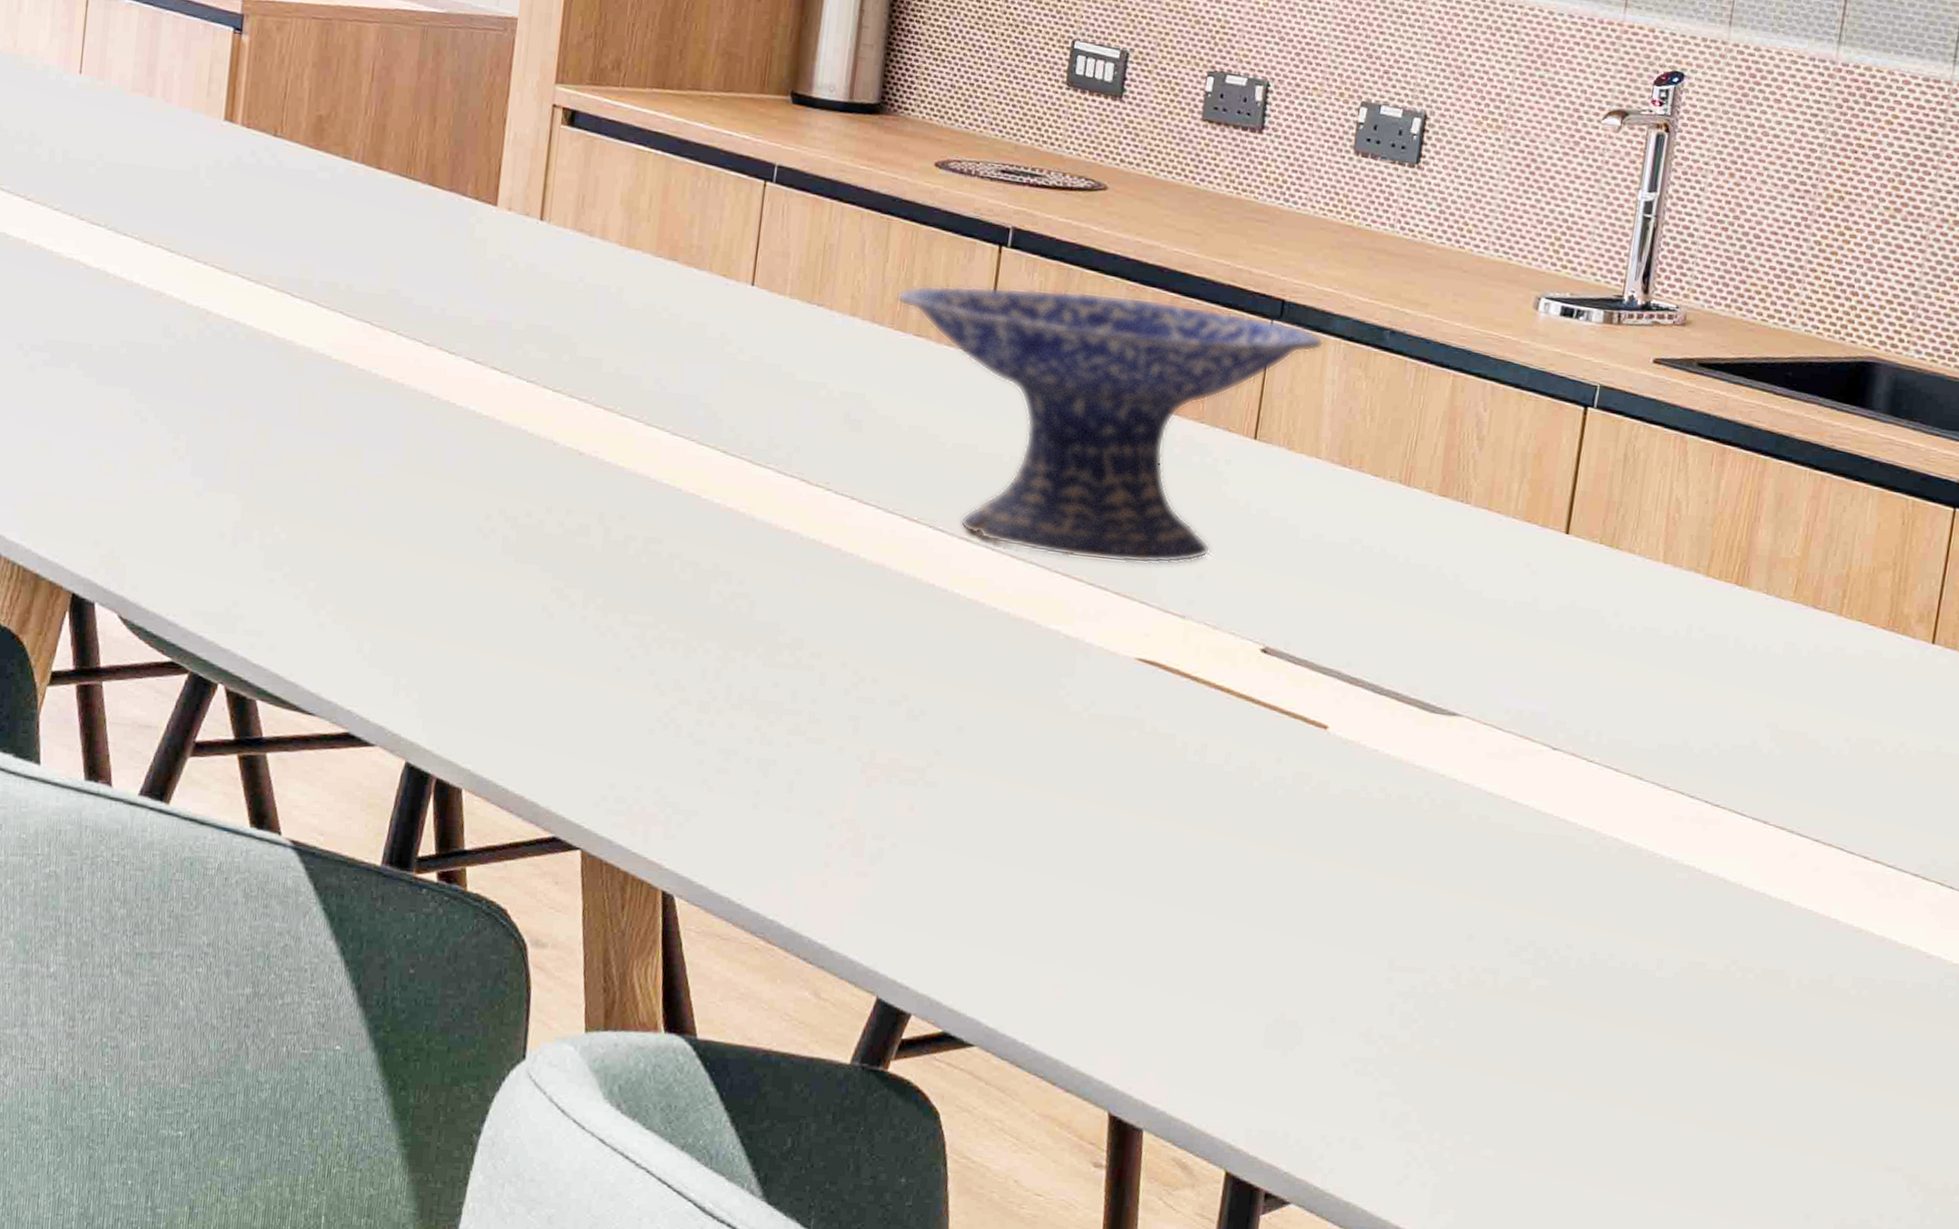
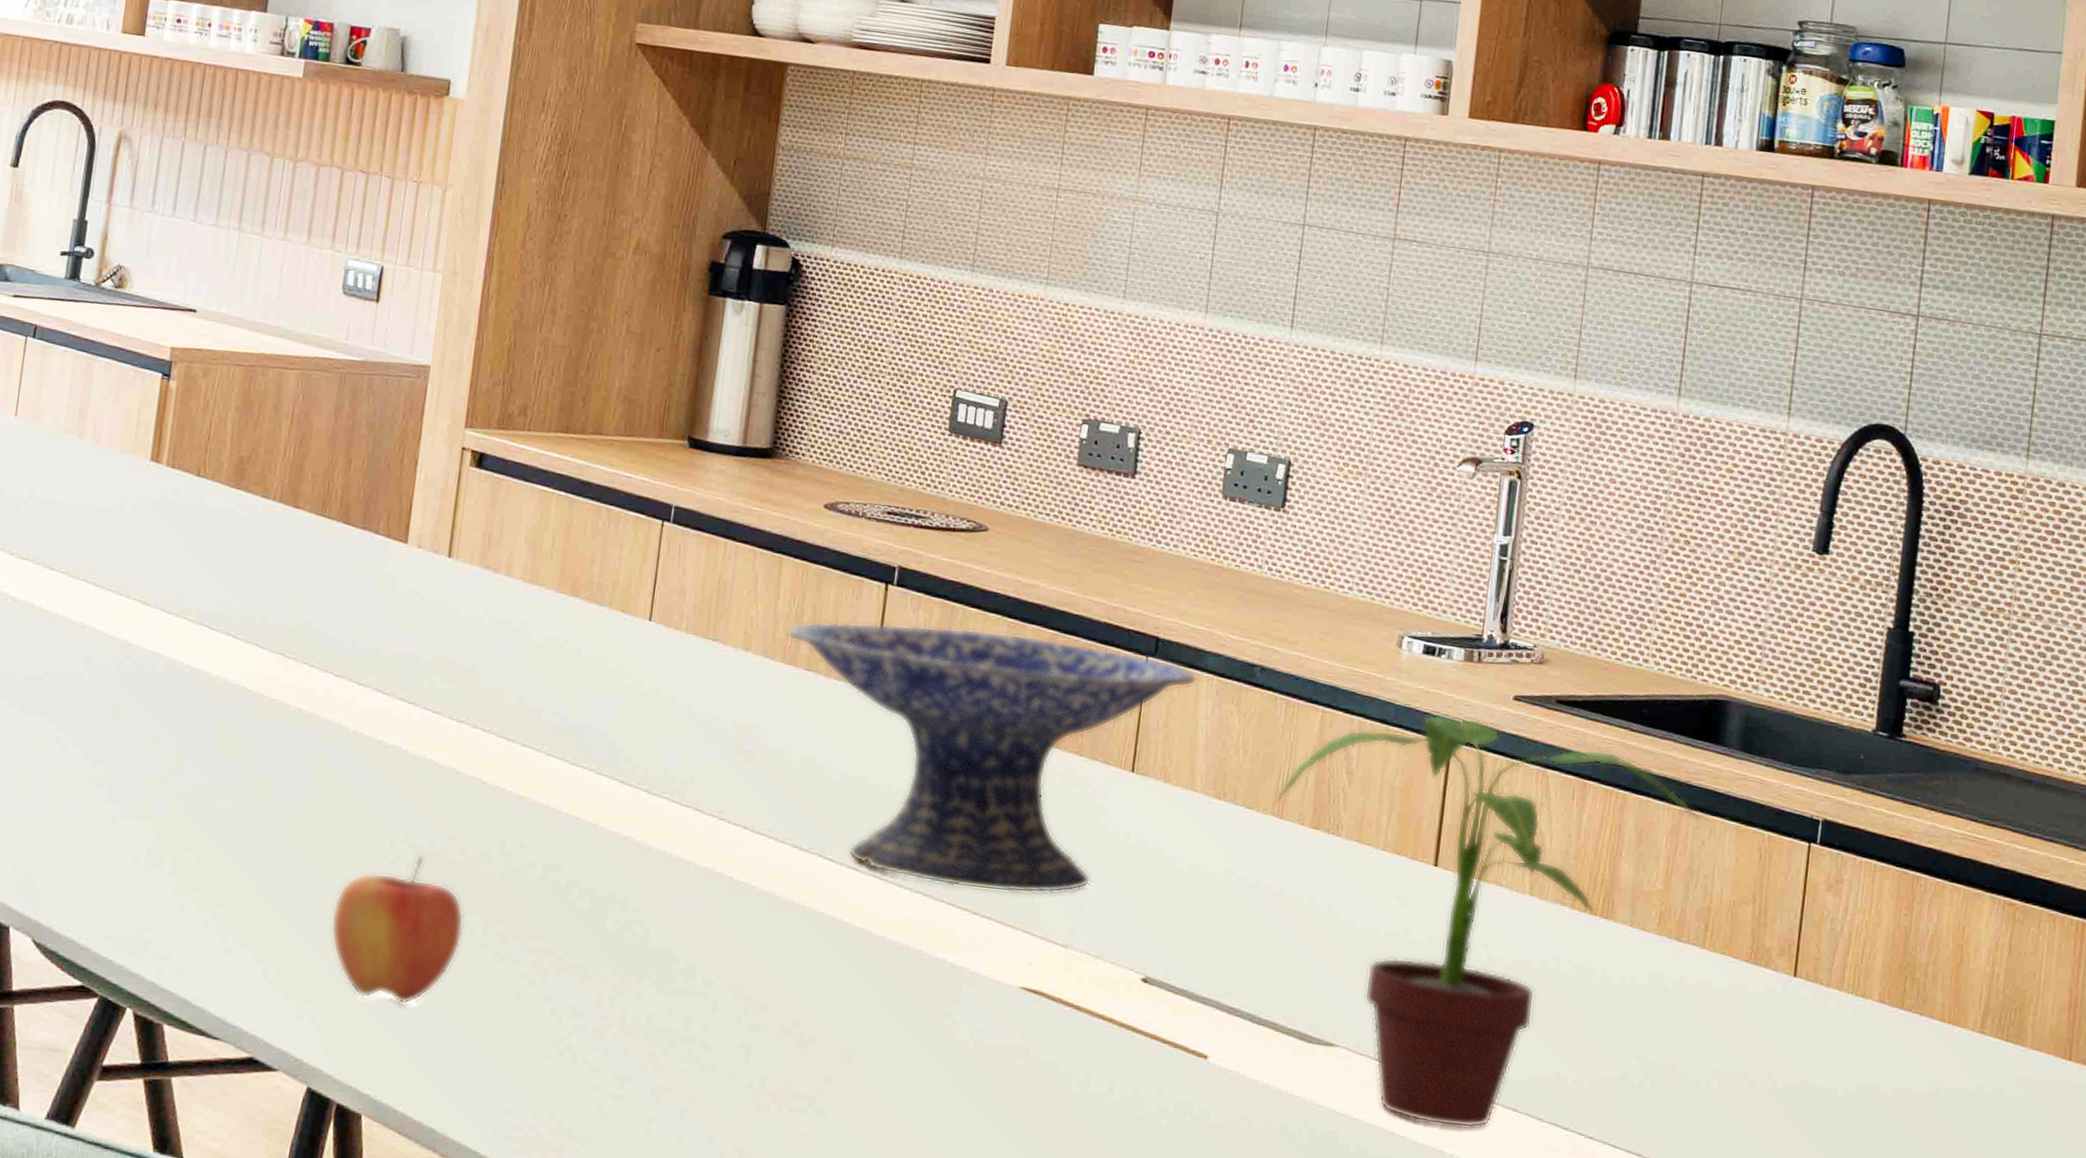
apple: none [425,528,564,680] -> present [330,855,465,1005]
potted plant: none [1400,378,1845,797] -> present [1272,714,1702,1129]

